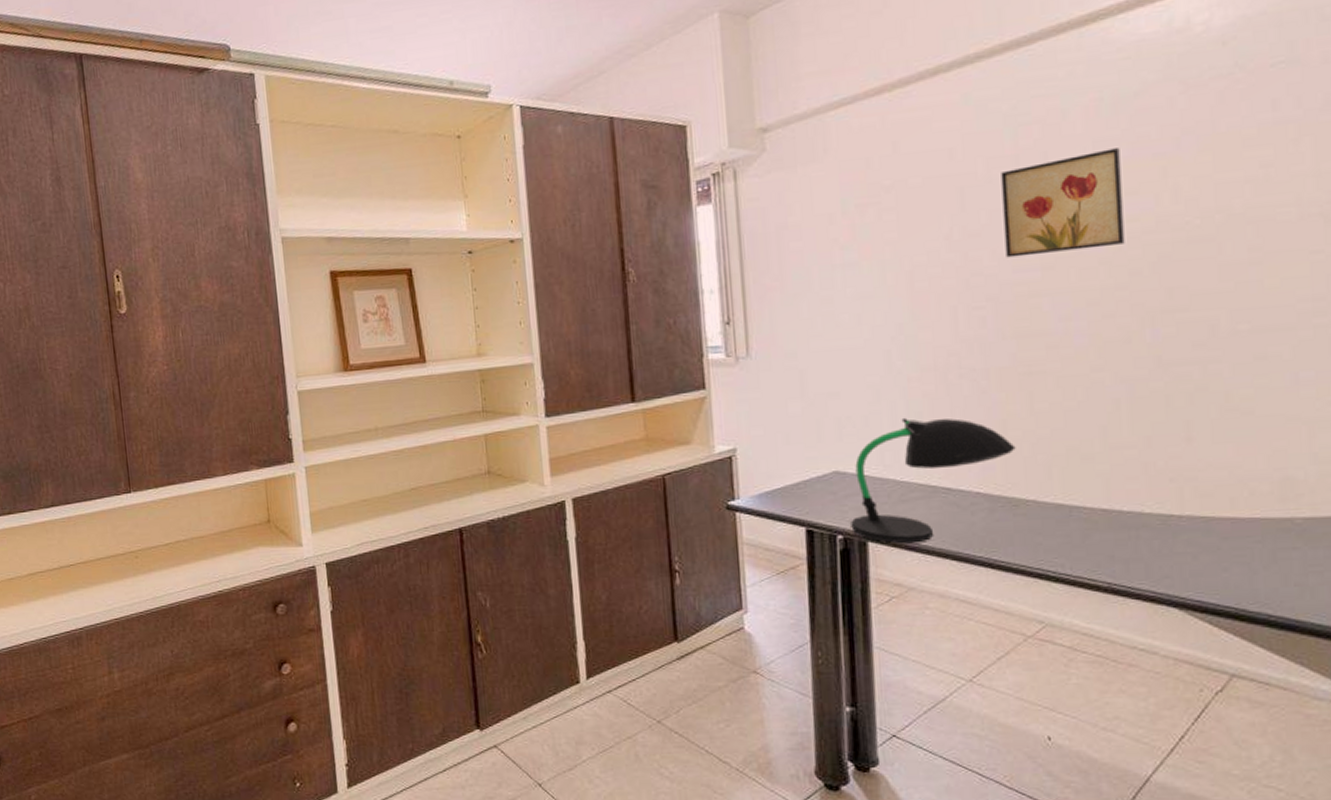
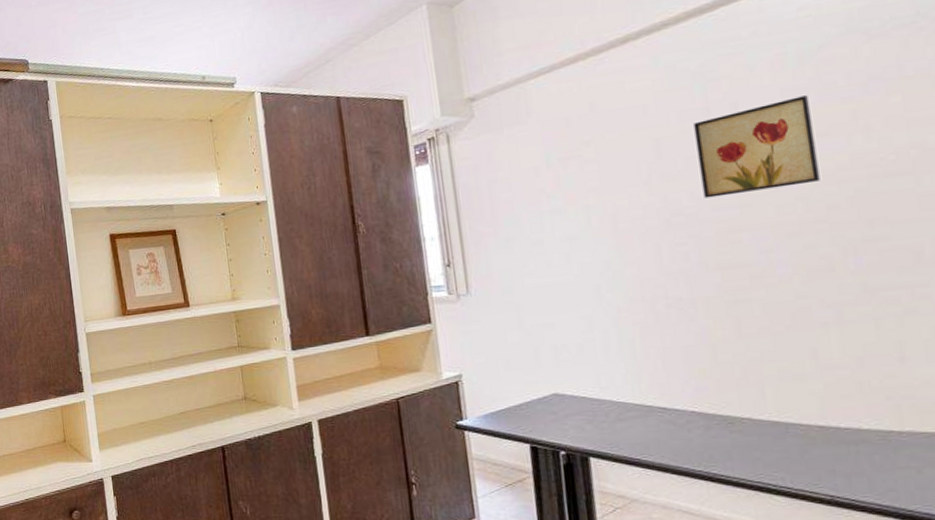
desk lamp: present [851,417,1016,544] -> none [572,344,727,459]

